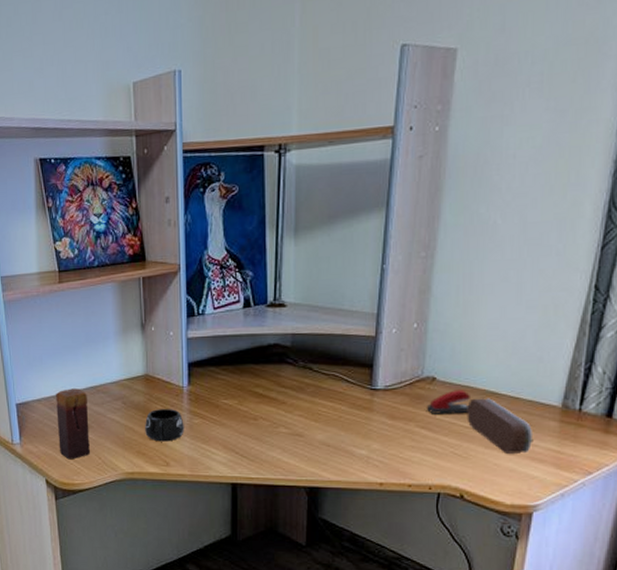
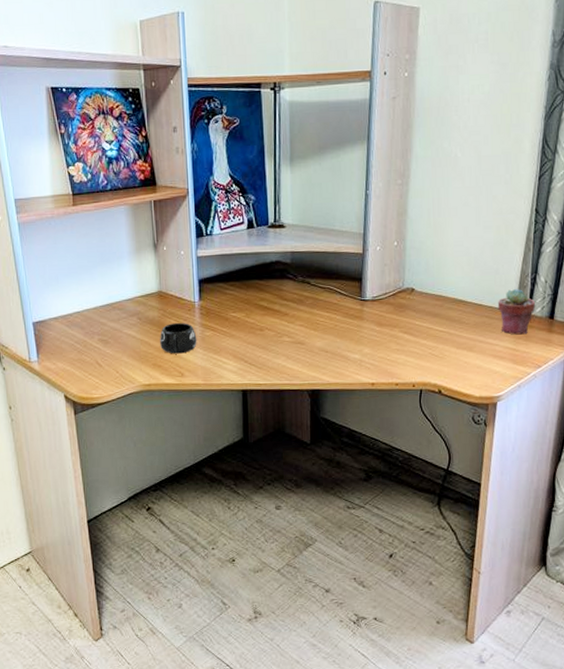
candle: present [56,388,91,460] -> none [73,306,109,375]
stapler: present [427,390,470,414] -> none [408,299,443,321]
pencil case: present [467,398,534,454] -> none [441,305,495,353]
potted succulent: none [539,379,590,435] -> present [497,288,536,335]

